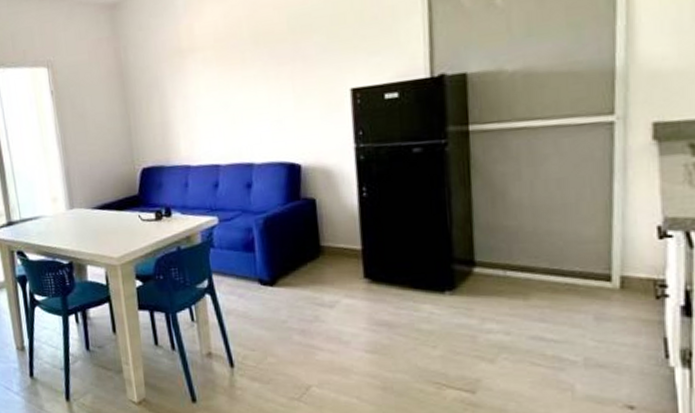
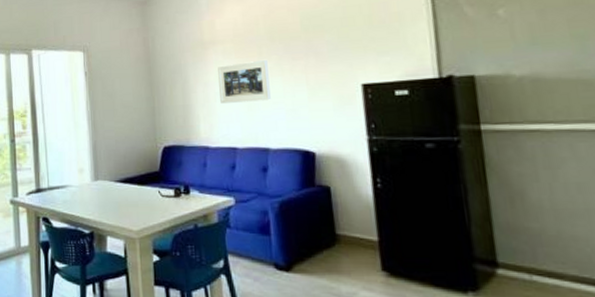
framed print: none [198,66,255,118] -> present [218,59,271,104]

